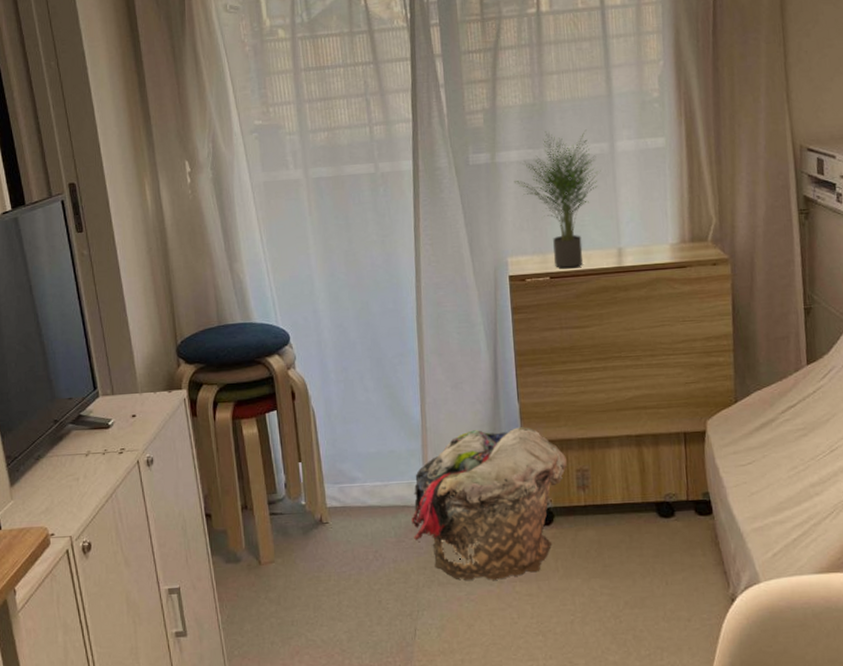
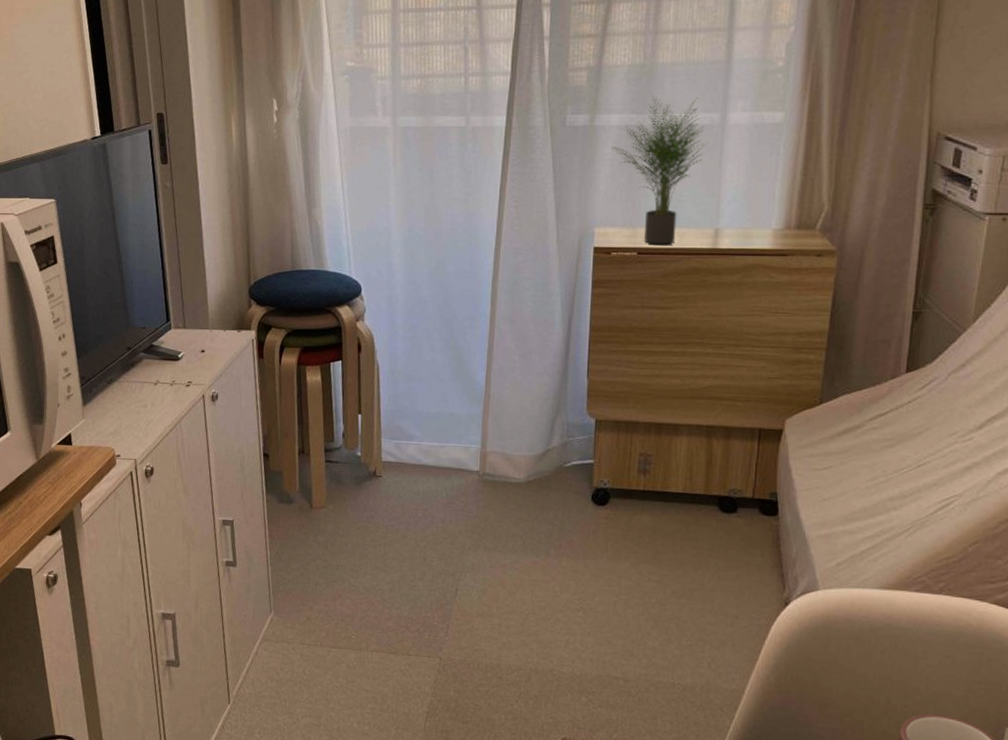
laundry basket: present [411,426,568,581] -> none [464,402,632,553]

